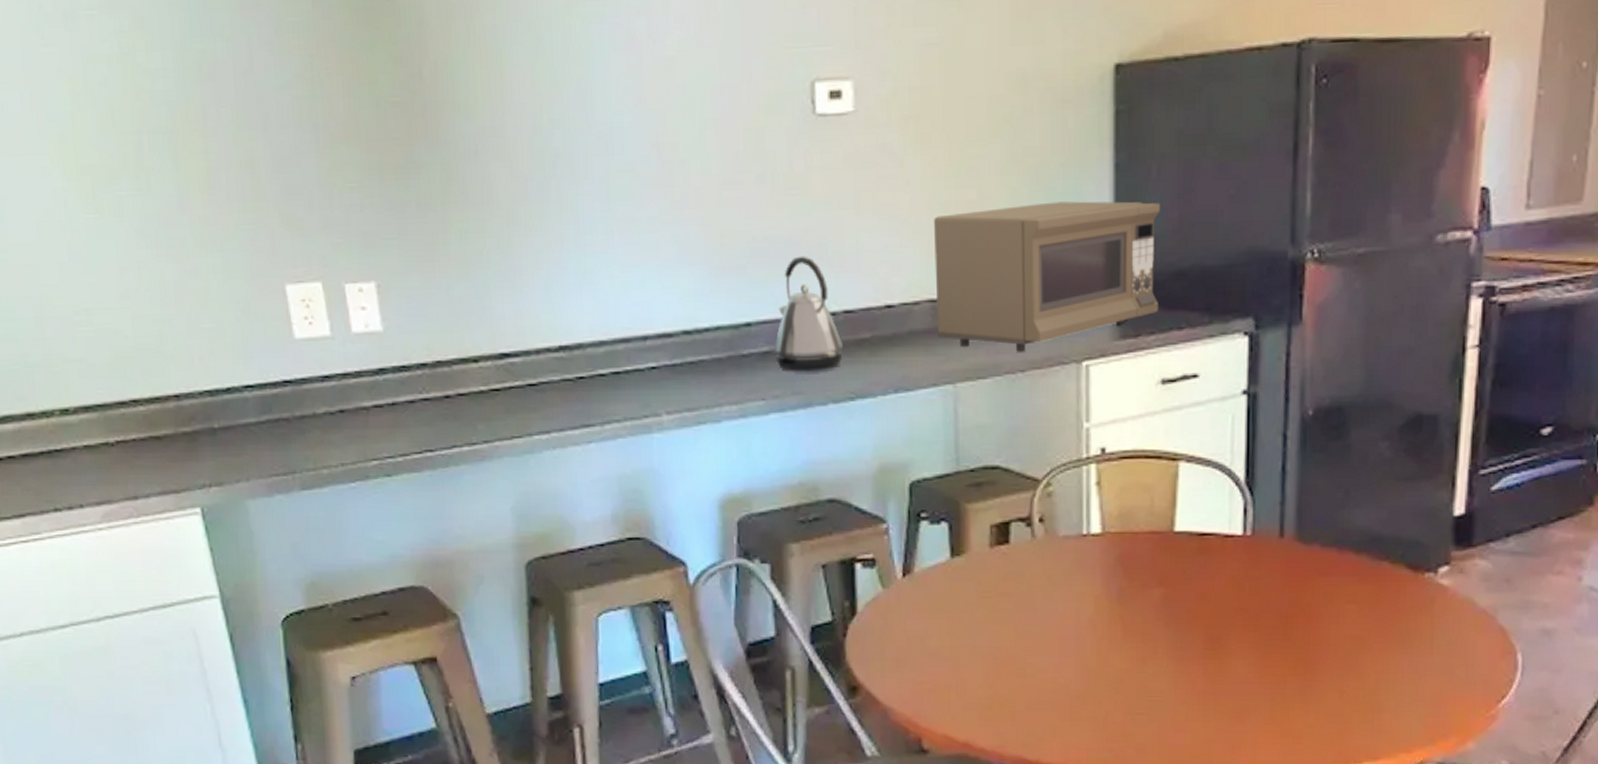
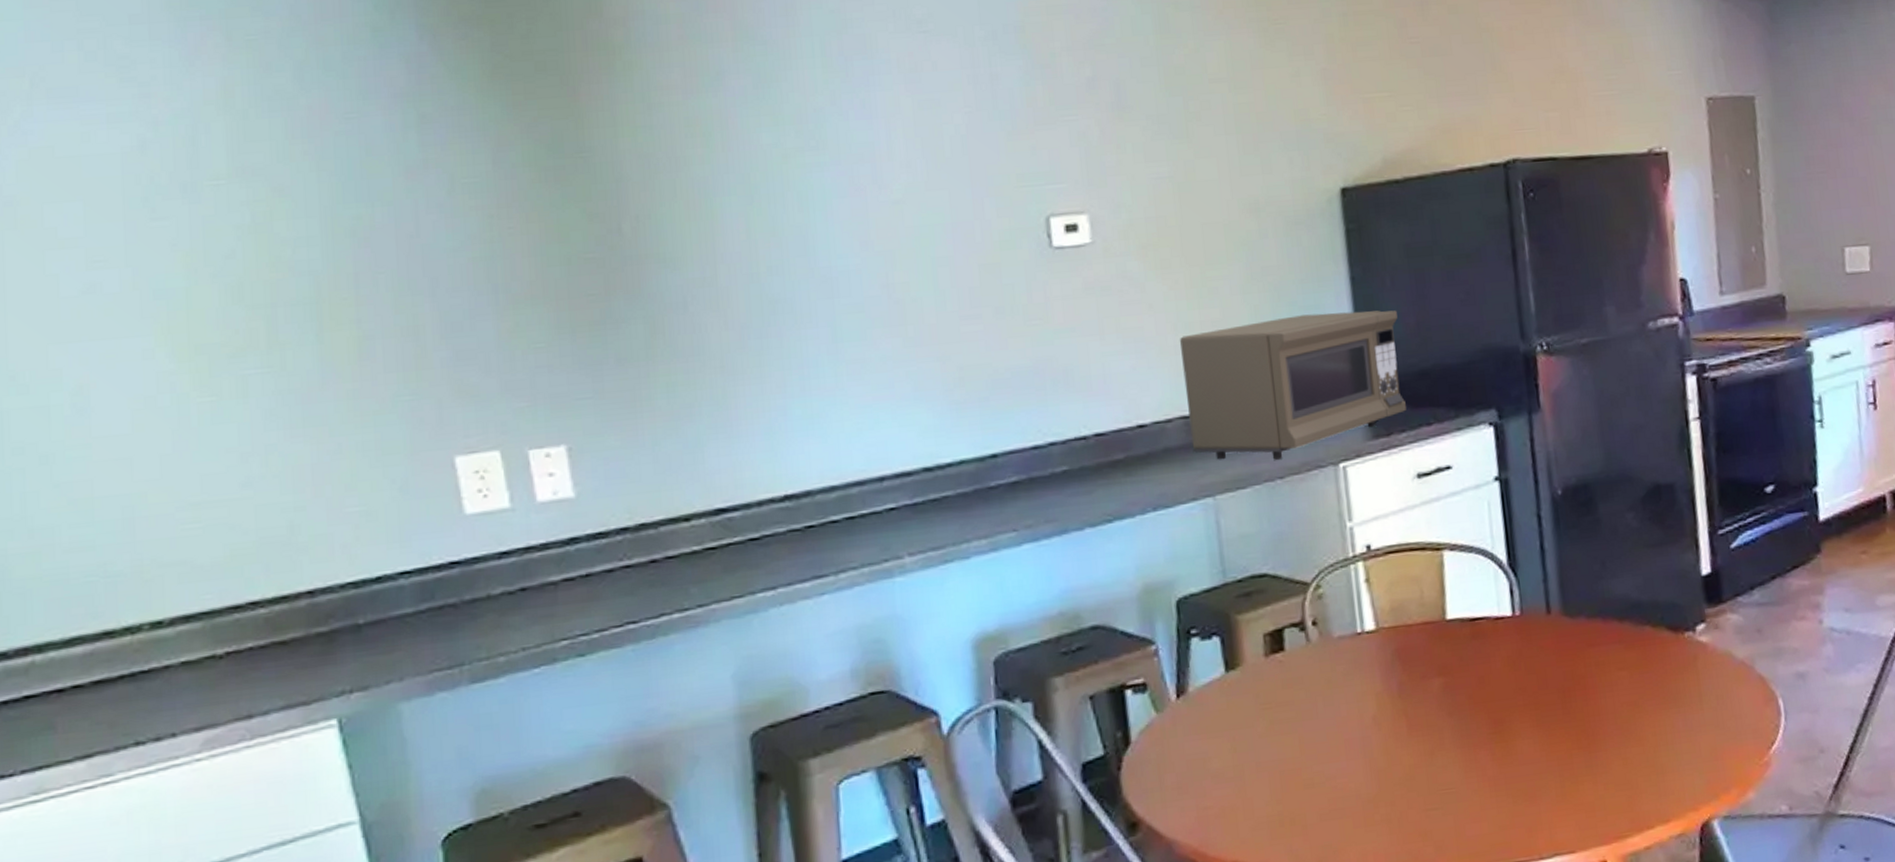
kettle: present [774,256,844,373] -> none [1023,383,1098,500]

